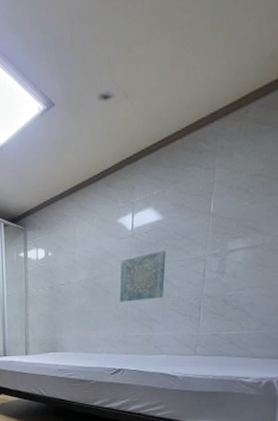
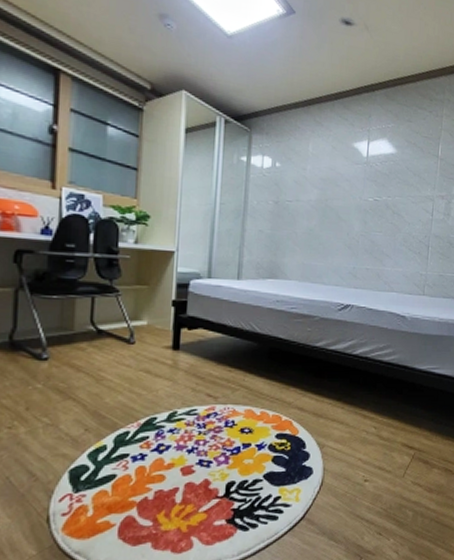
wall art: present [120,251,167,302] -> none [352,183,399,232]

